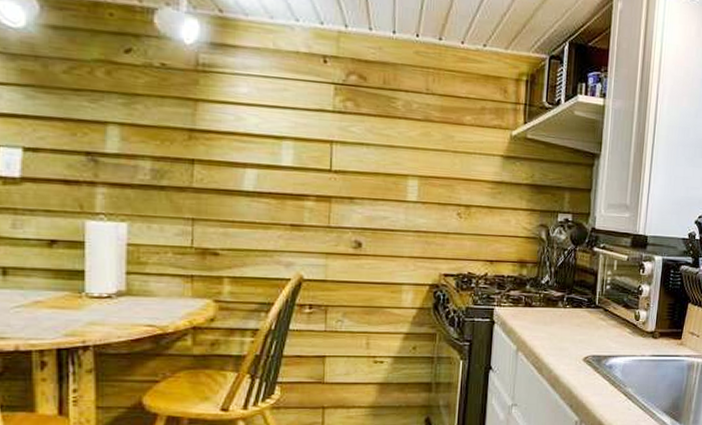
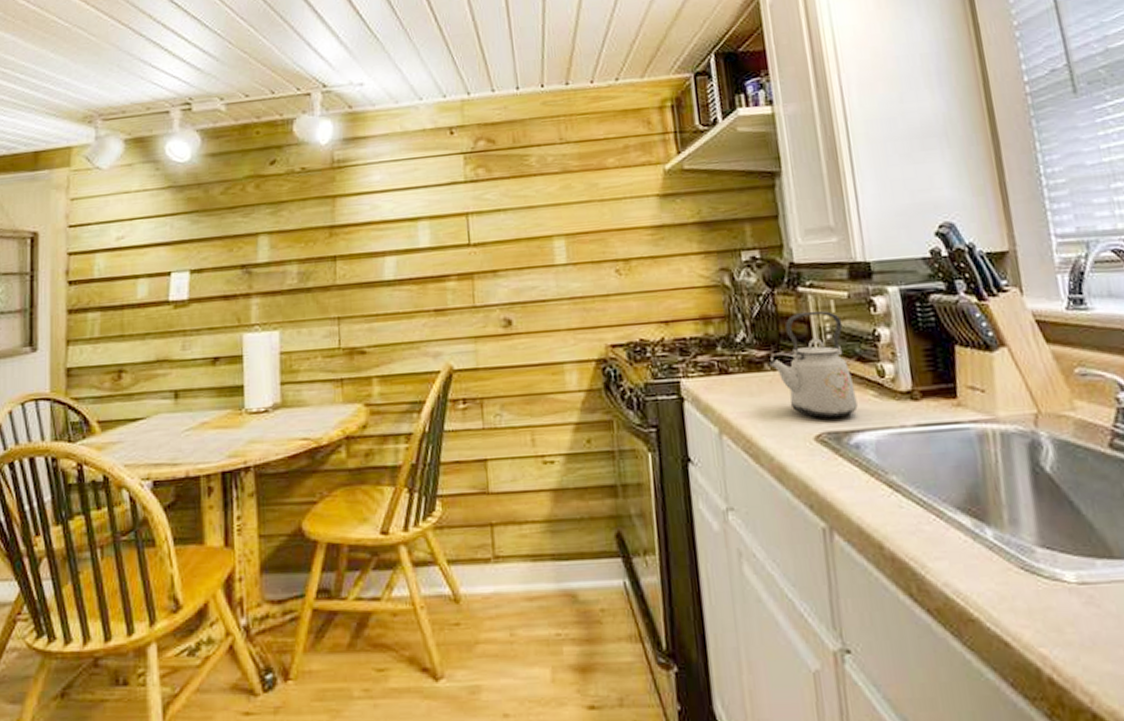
kettle: none [561,266,619,345] -> present [768,311,858,418]

